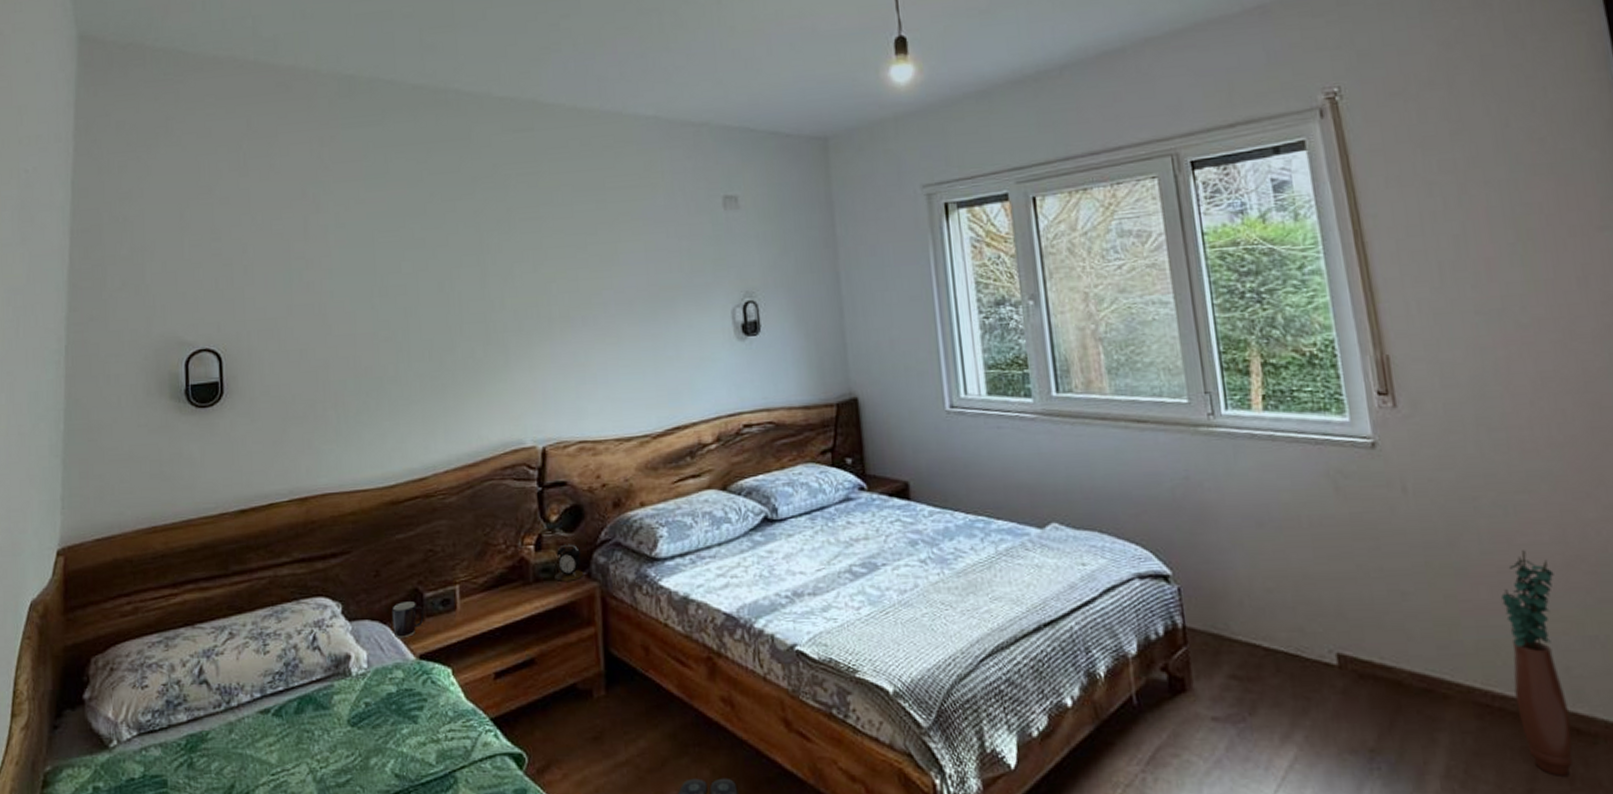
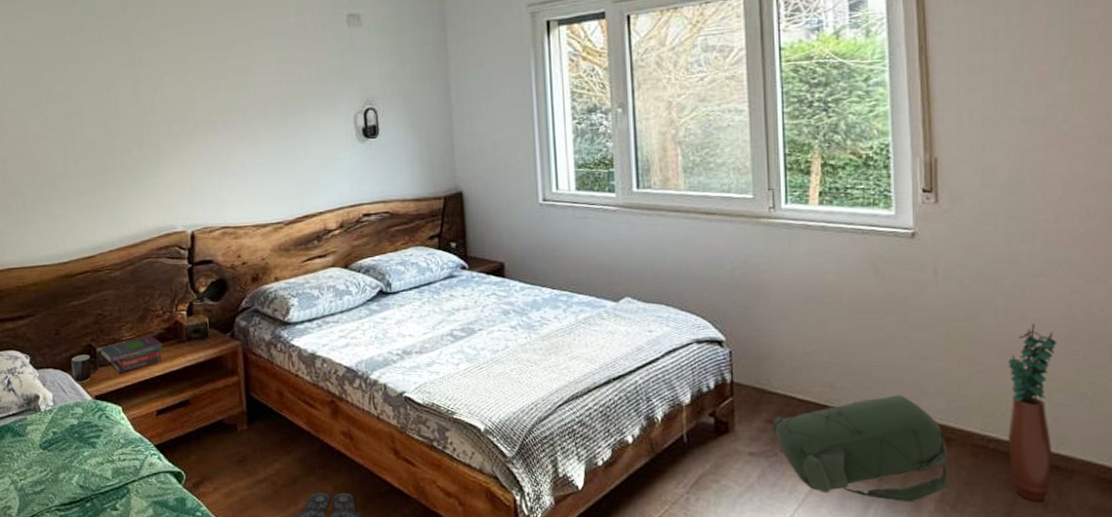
books: none [427,576,505,625] -> present [99,335,163,373]
alarm clock: present [554,544,584,582] -> none [204,310,229,340]
backpack: none [1234,641,1453,778] -> present [771,395,949,501]

